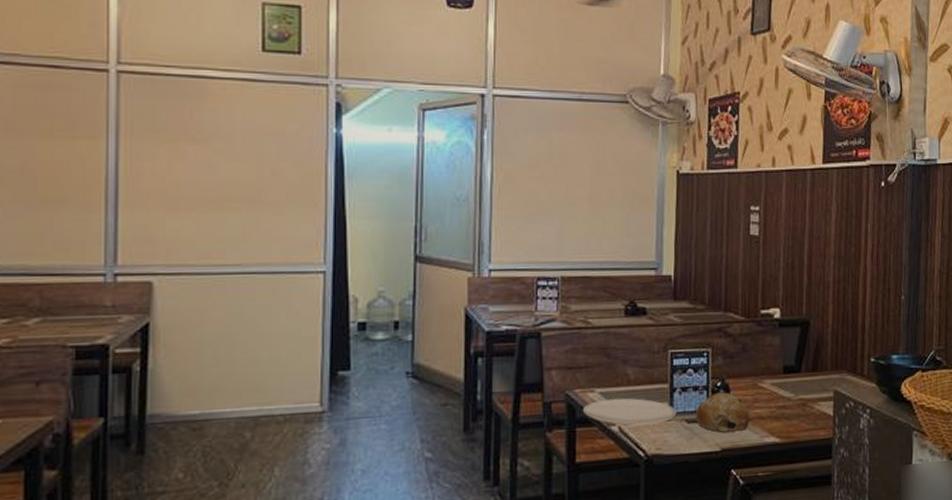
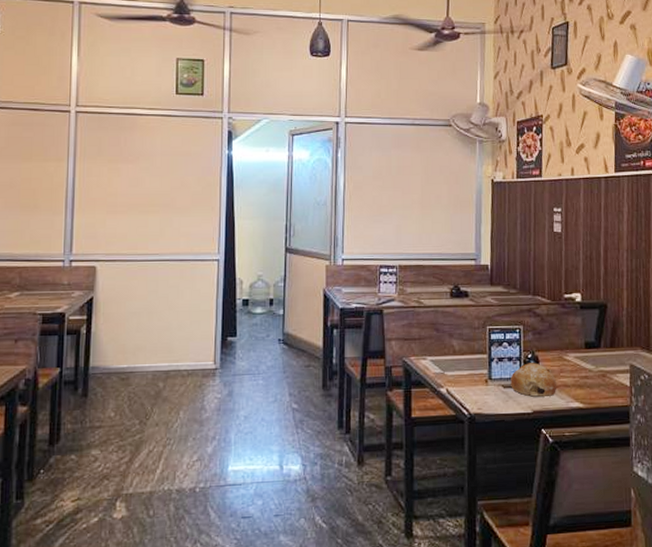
plate: present [582,397,677,426] -> none [416,365,495,389]

